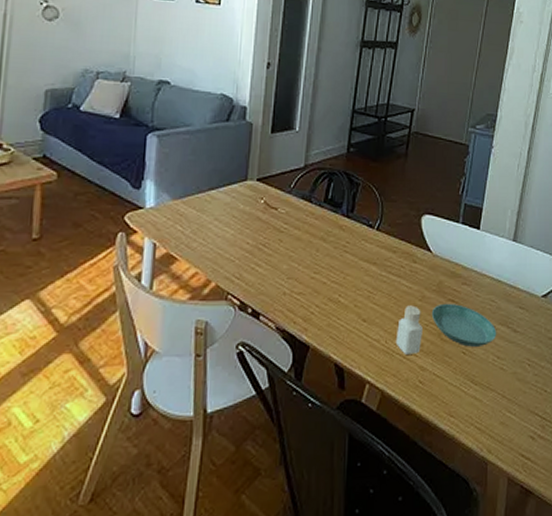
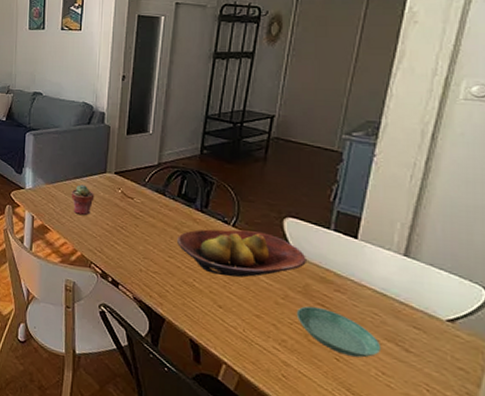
potted succulent: none [204,197,233,236] -> present [71,184,95,216]
fruit bowl: none [323,233,440,286] -> present [177,229,306,278]
pepper shaker: present [395,305,423,354] -> none [254,301,286,349]

